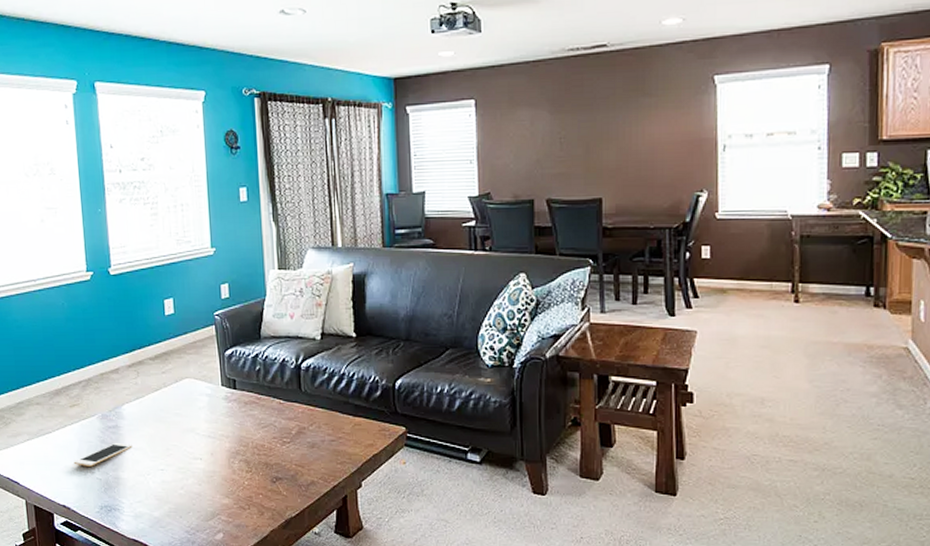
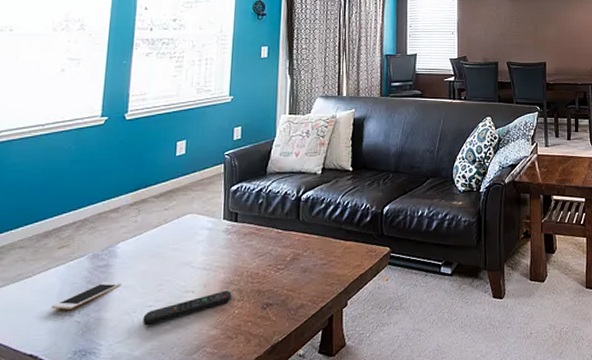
remote control: none [157,460,240,489] -> present [143,290,232,326]

